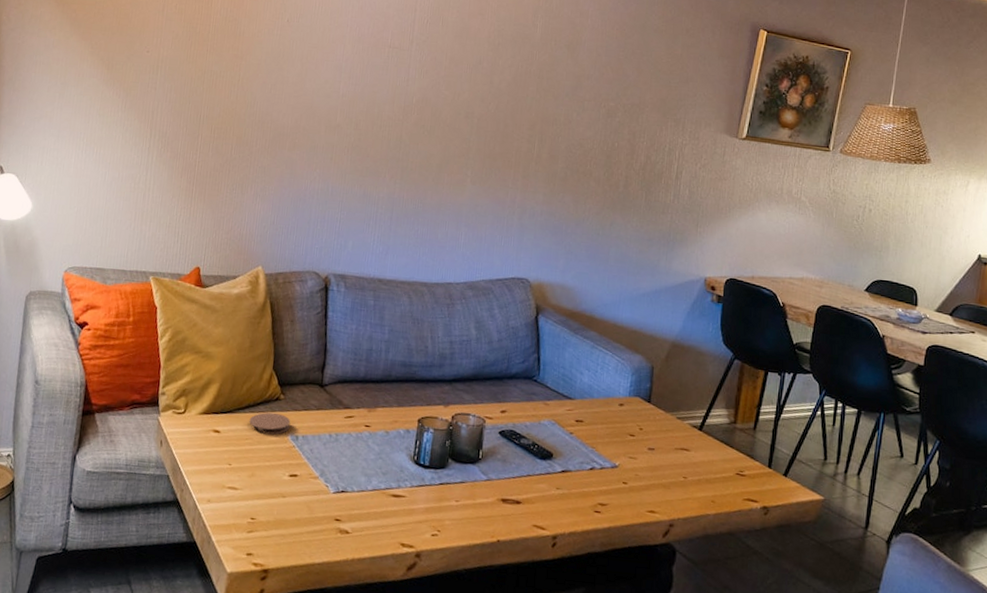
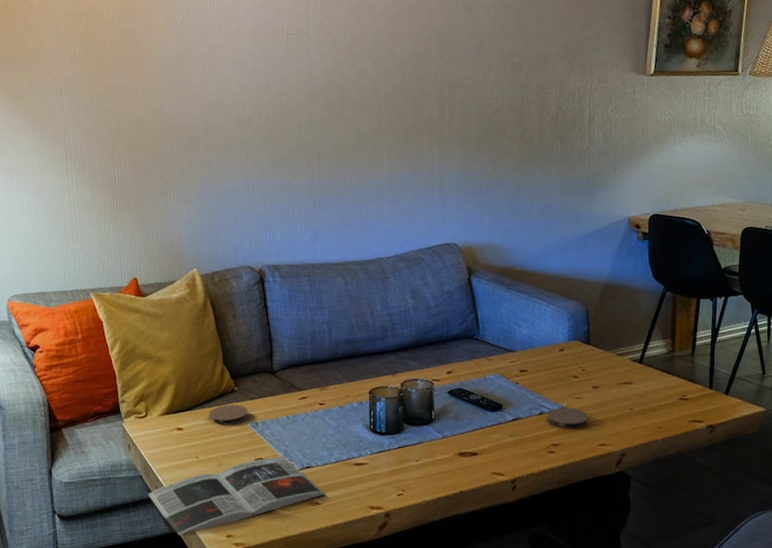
magazine: none [172,475,357,547] -> present [148,456,326,536]
coaster: none [597,465,640,491] -> present [547,407,589,430]

